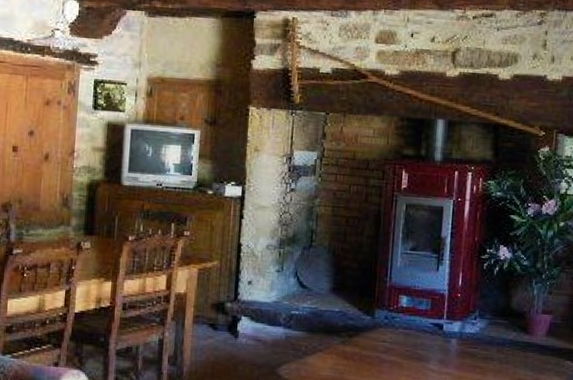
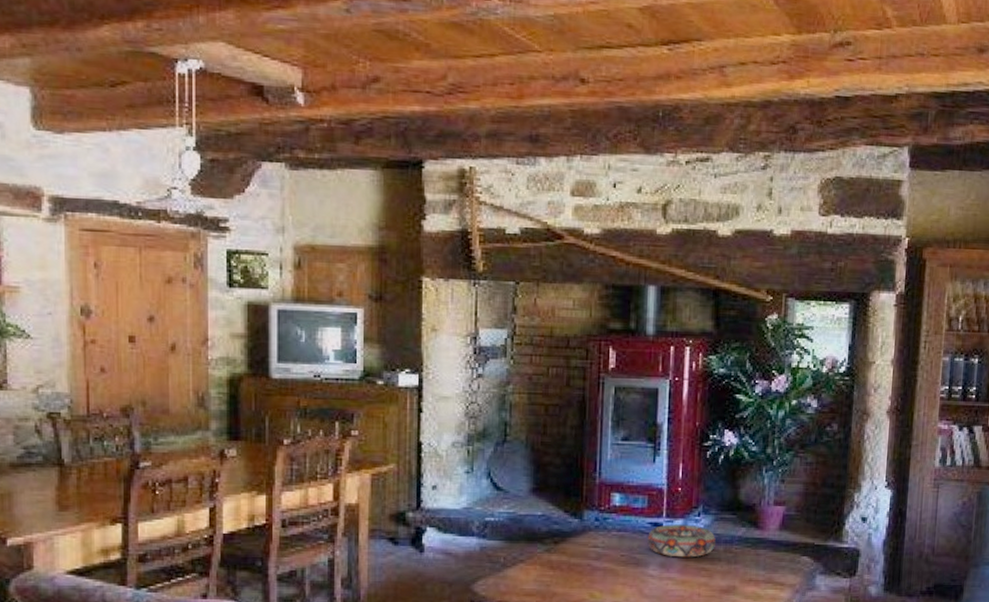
decorative bowl: none [429,325,489,356] -> present [647,524,716,558]

